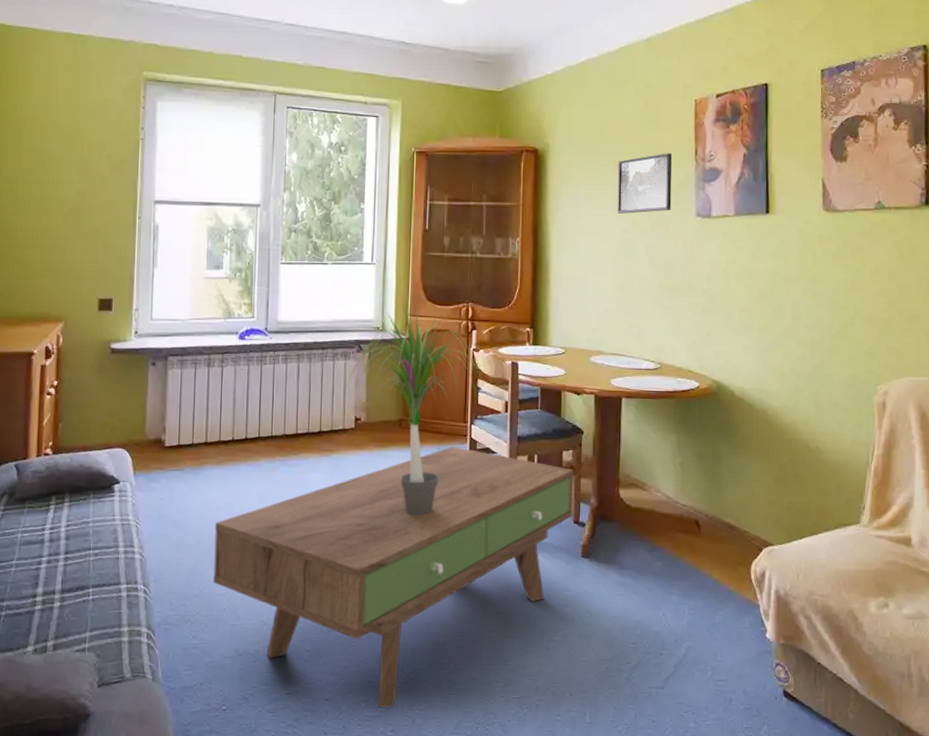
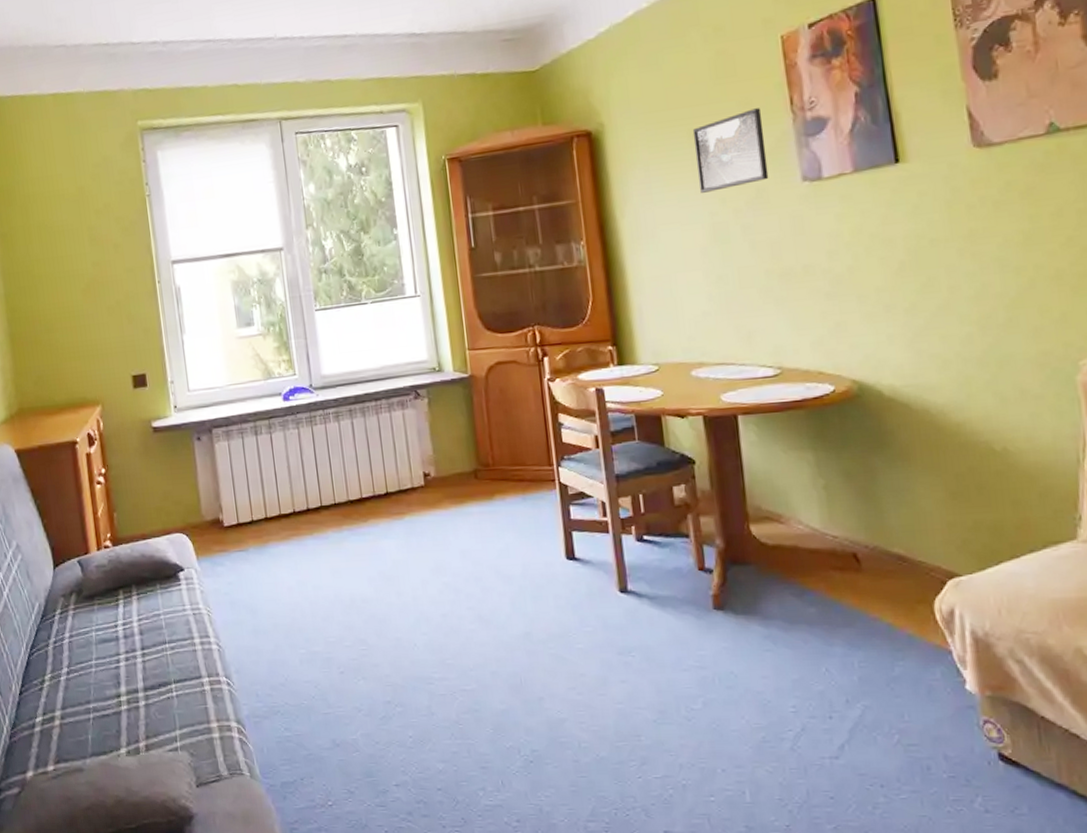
coffee table: present [213,446,574,708] -> none [289,494,696,796]
potted plant: present [346,301,486,515] -> none [408,334,569,577]

